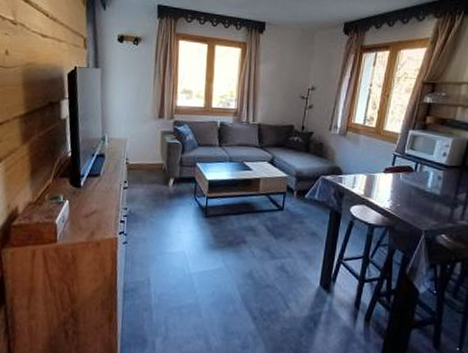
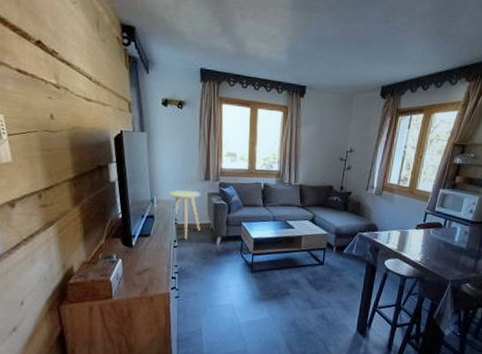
side table: none [122,128,154,180] -> present [170,190,200,239]

